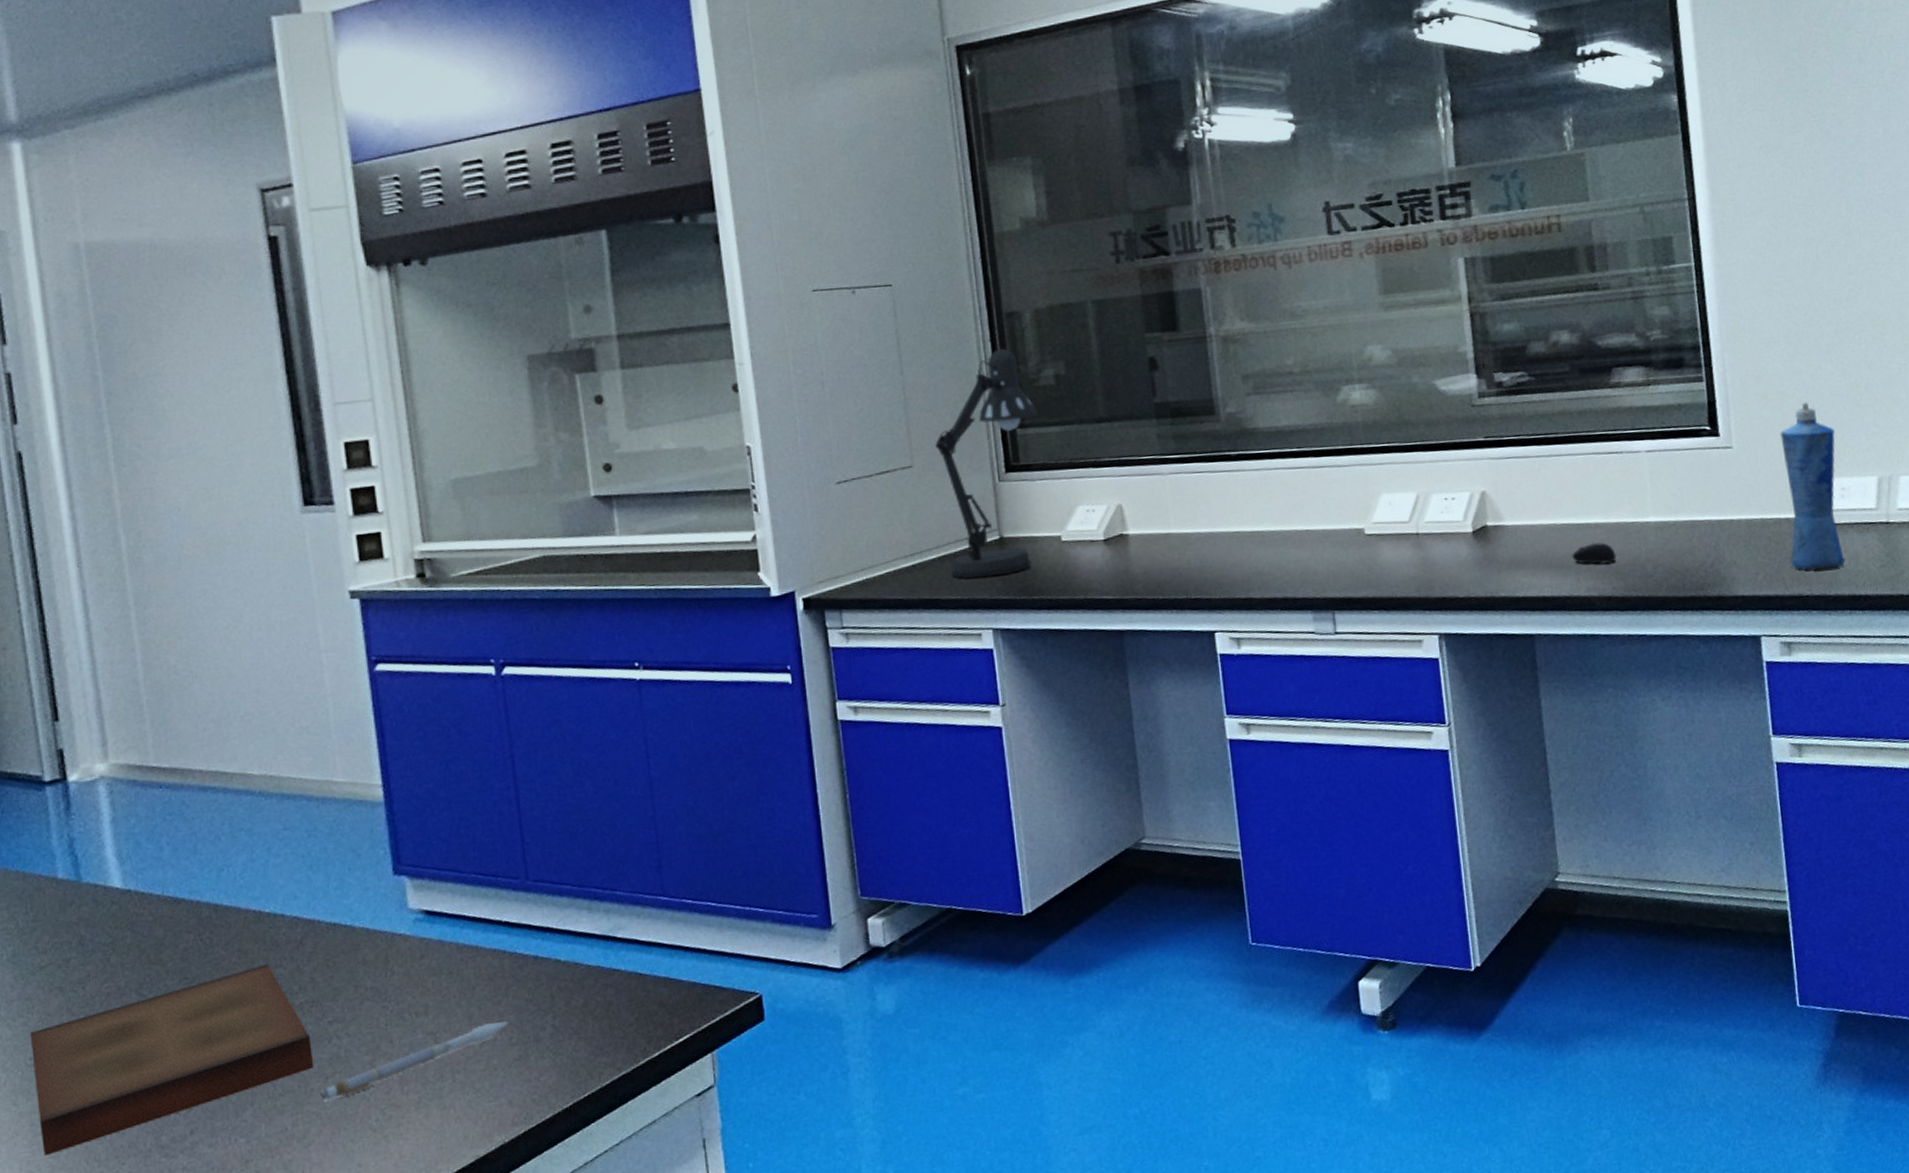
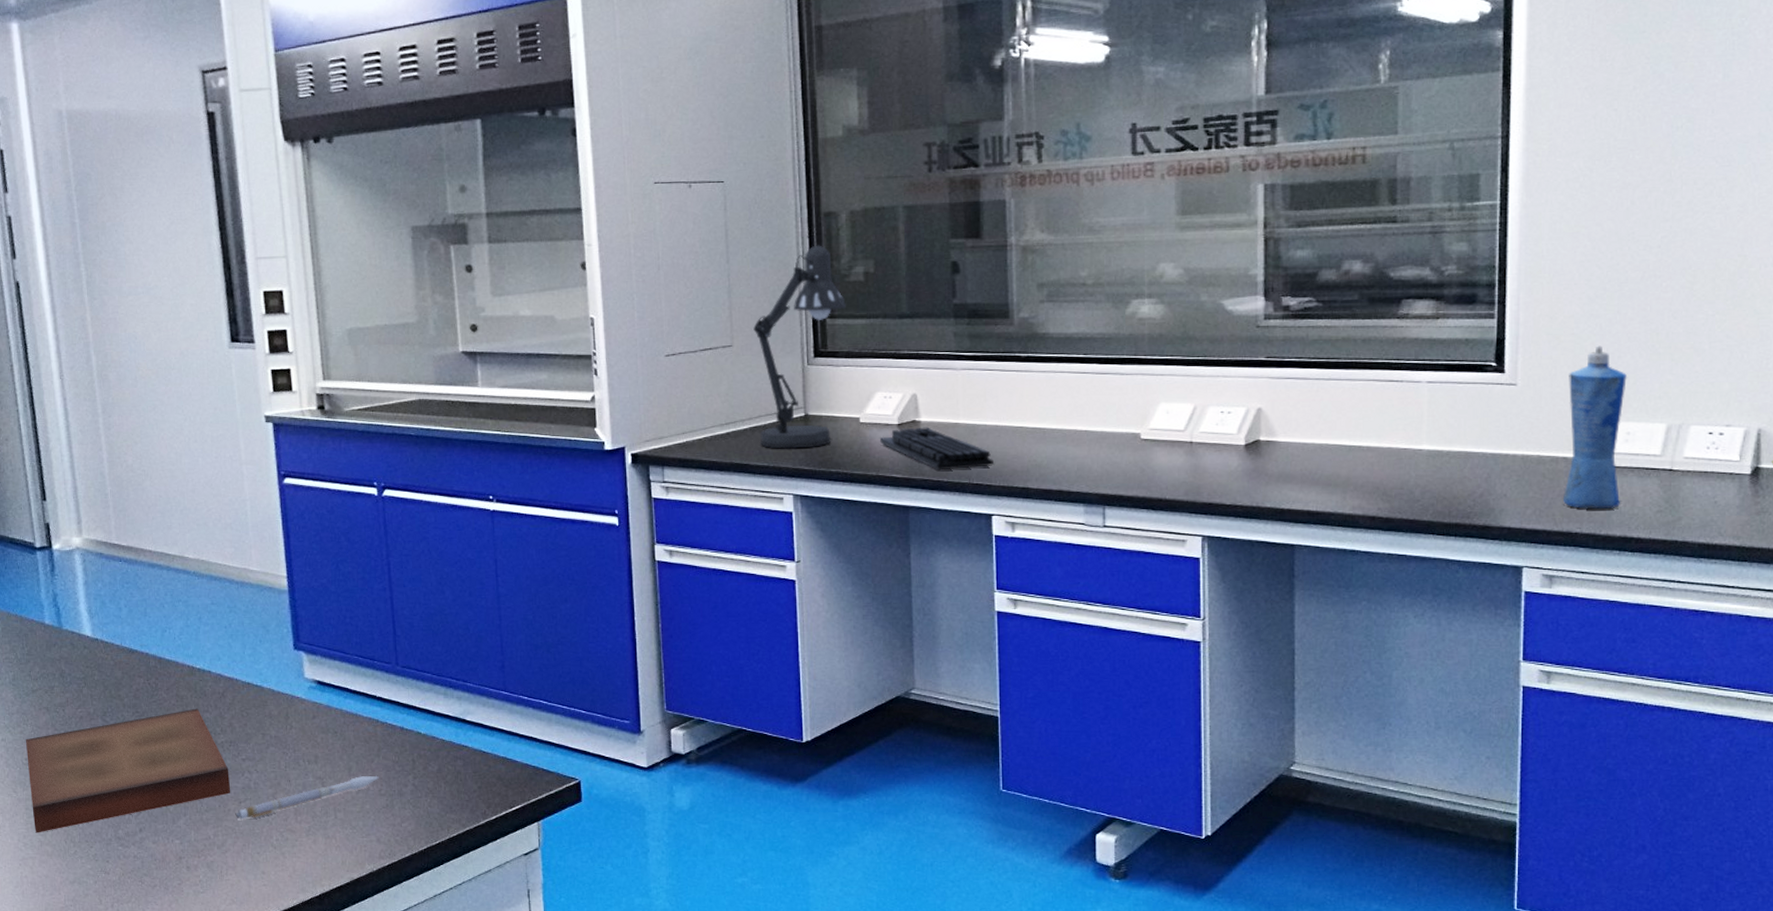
keyboard: none [1085,540,1212,588] -> present [880,427,993,471]
computer mouse: present [1571,542,1617,565] -> none [1339,464,1385,486]

